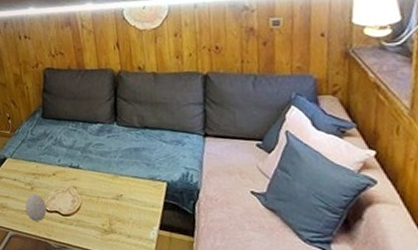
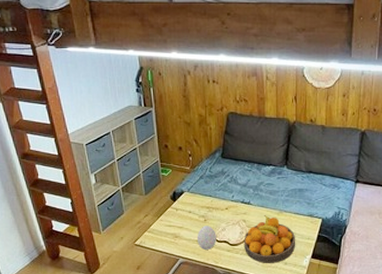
fruit bowl: none [76,180,139,237] -> present [243,215,296,264]

